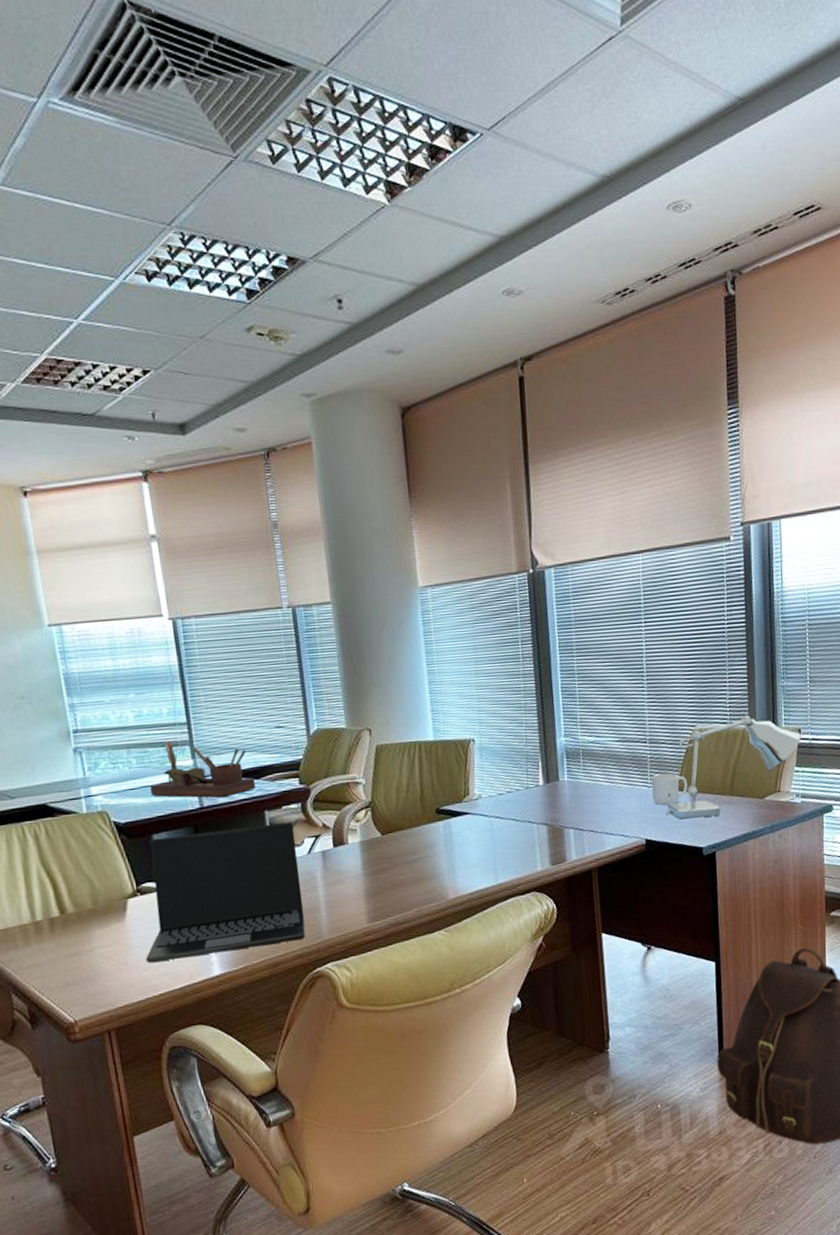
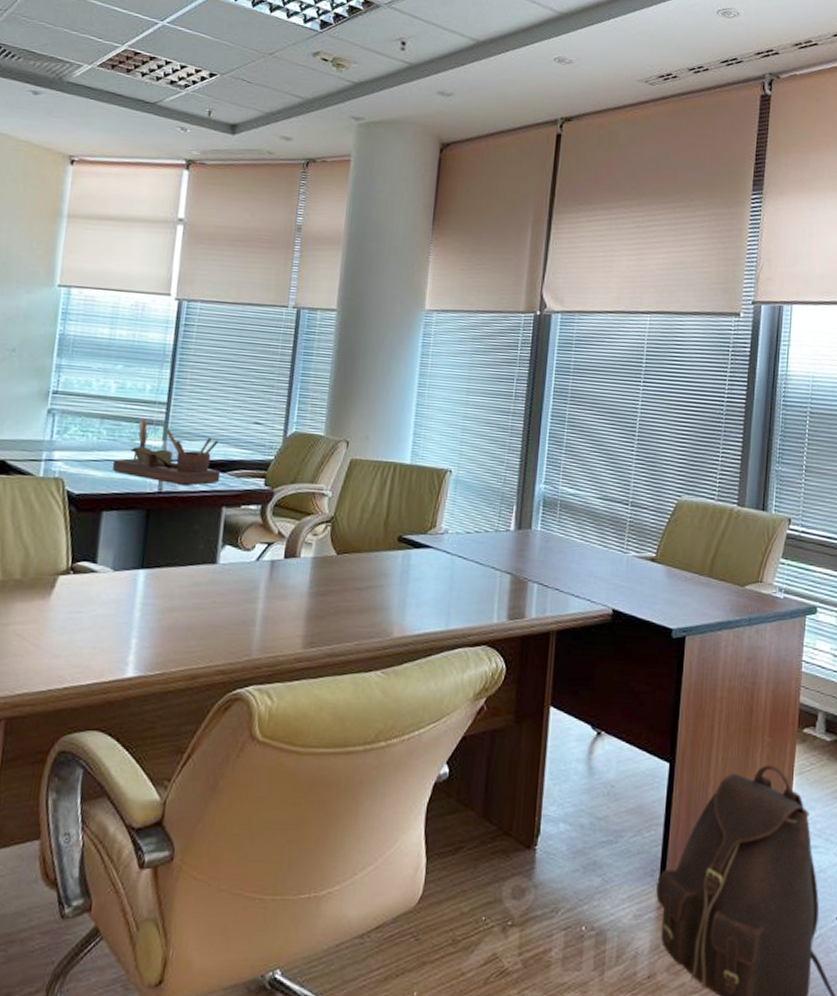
laptop: present [146,822,306,964] -> none [59,516,249,654]
mug: present [651,773,688,805] -> none [626,540,666,575]
desk lamp: present [666,714,802,819] -> none [638,494,792,597]

